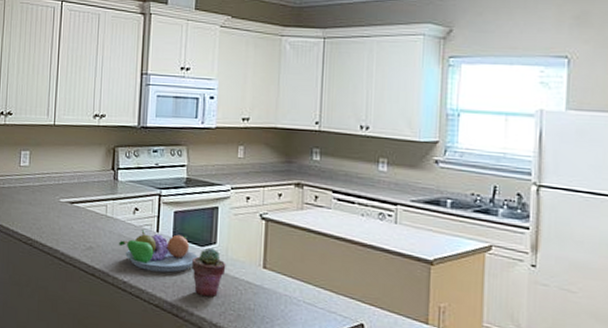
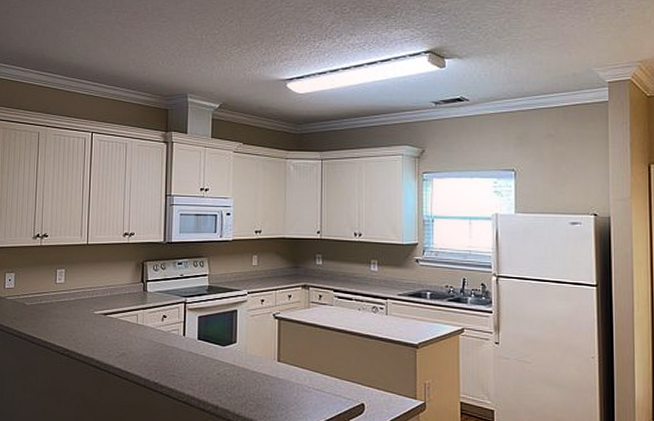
fruit bowl: present [119,229,198,273] -> none [150,334,221,372]
potted succulent: present [191,247,226,297] -> none [214,346,246,391]

